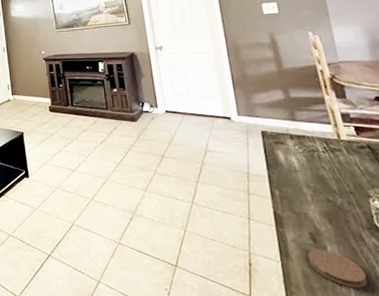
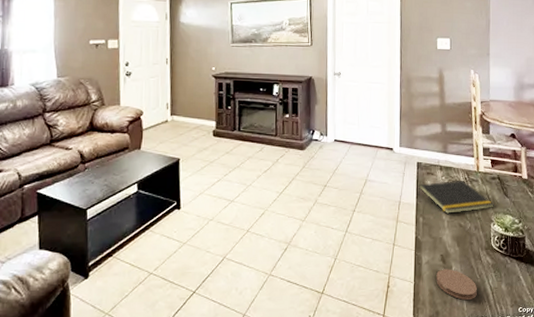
notepad: none [268,149,369,187] -> present [418,180,494,214]

